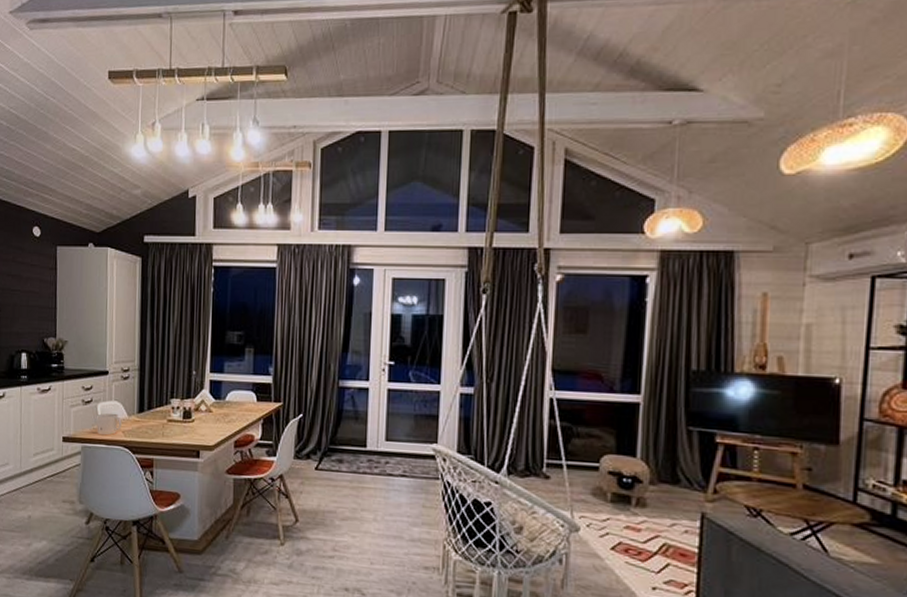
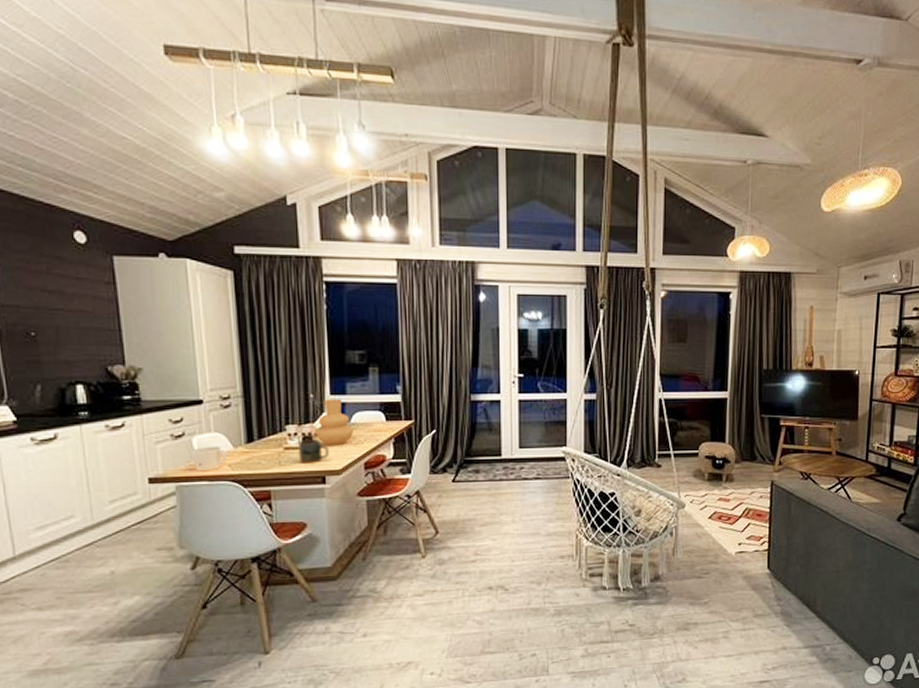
mug: none [178,414,205,437] -> present [297,439,329,463]
vase: none [195,377,227,422] -> present [316,399,353,447]

